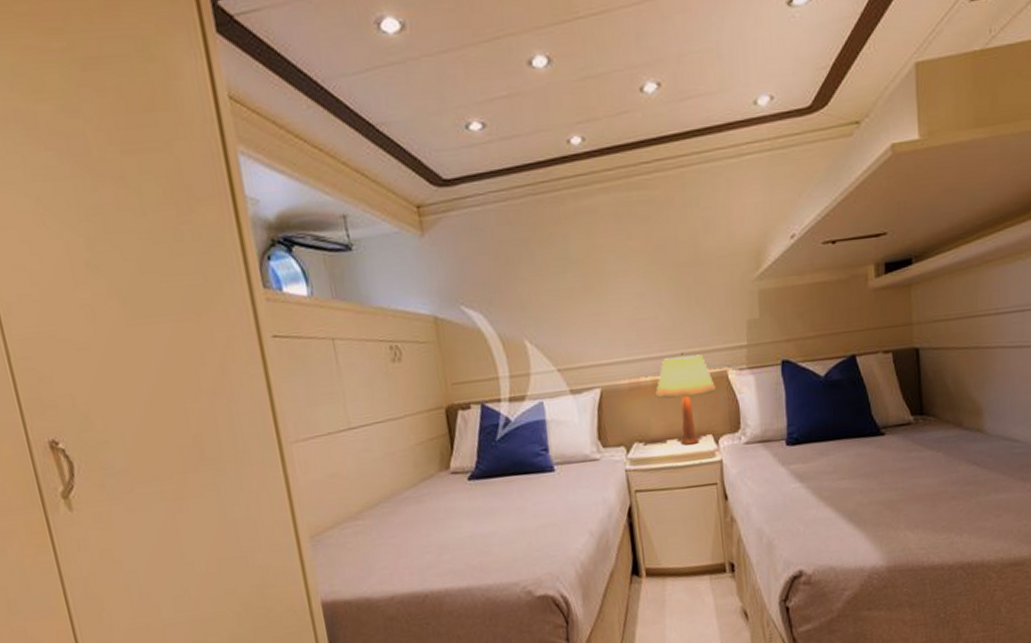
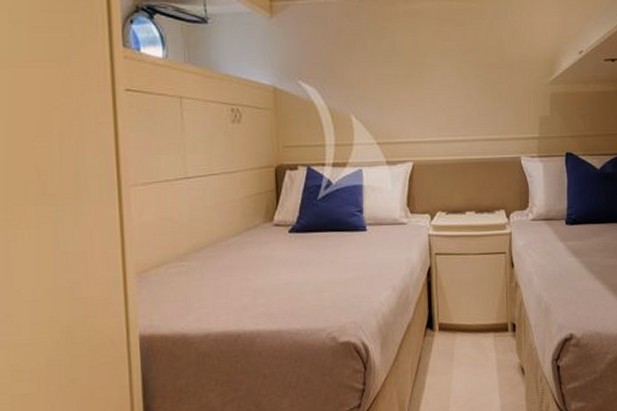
table lamp: present [655,353,717,446] -> none [459,139,511,218]

